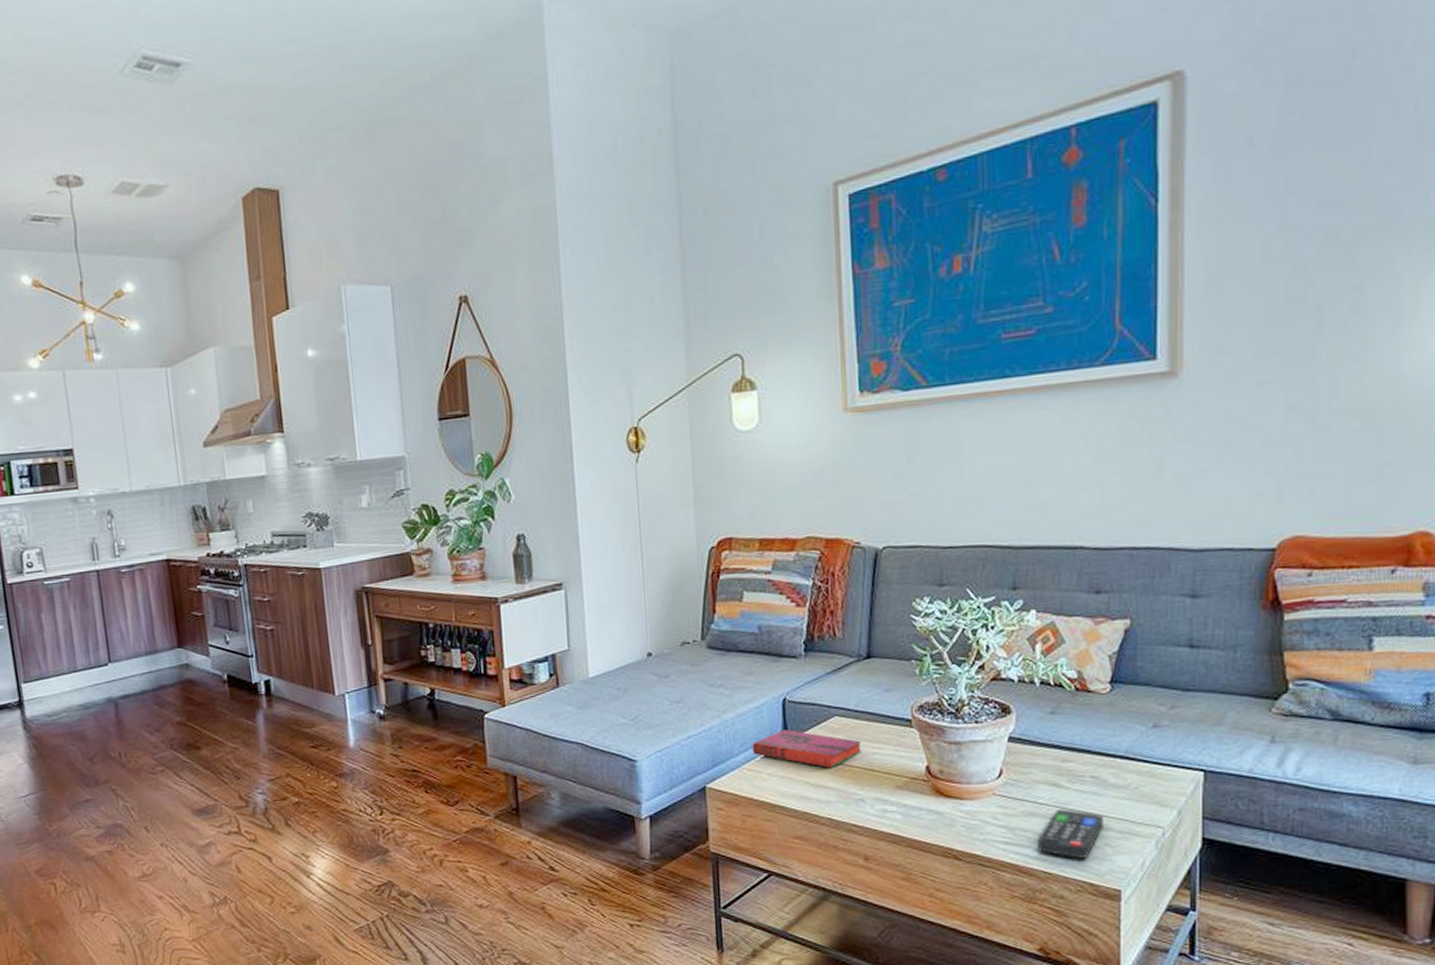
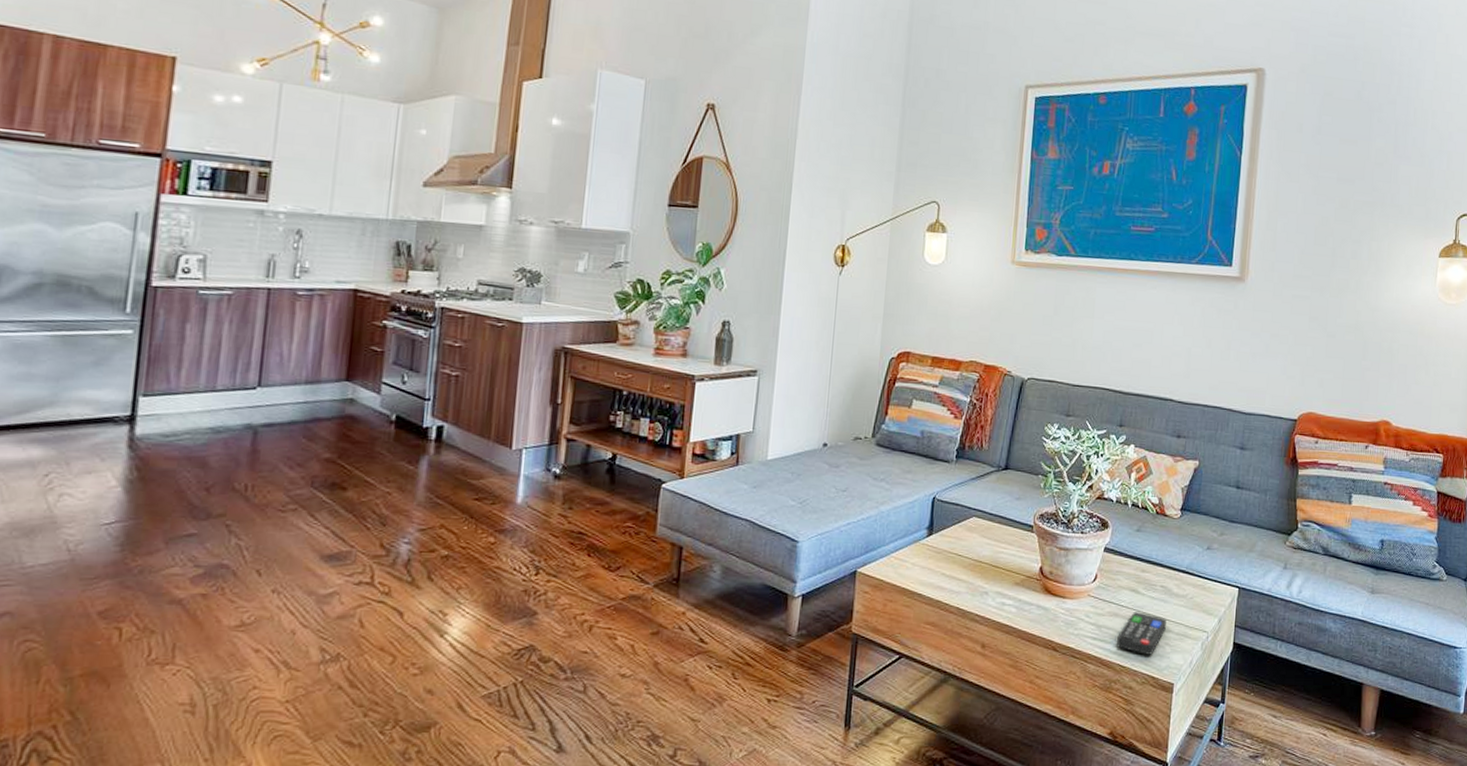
hardback book: present [752,729,861,768] -> none [901,525,991,562]

